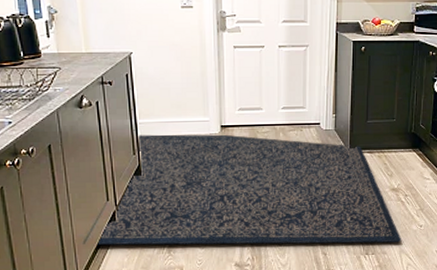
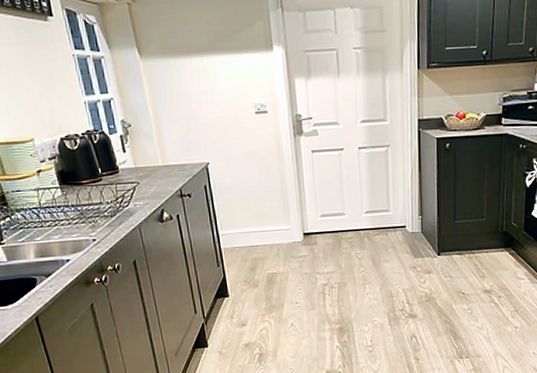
rug: present [97,134,402,246] -> none [189,242,497,358]

